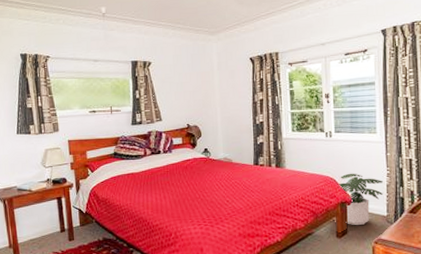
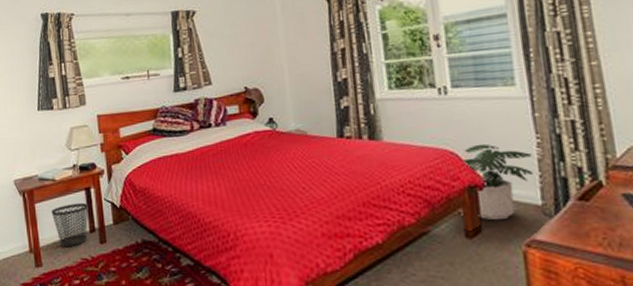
wastebasket: none [28,209,60,243] -> present [51,202,88,246]

